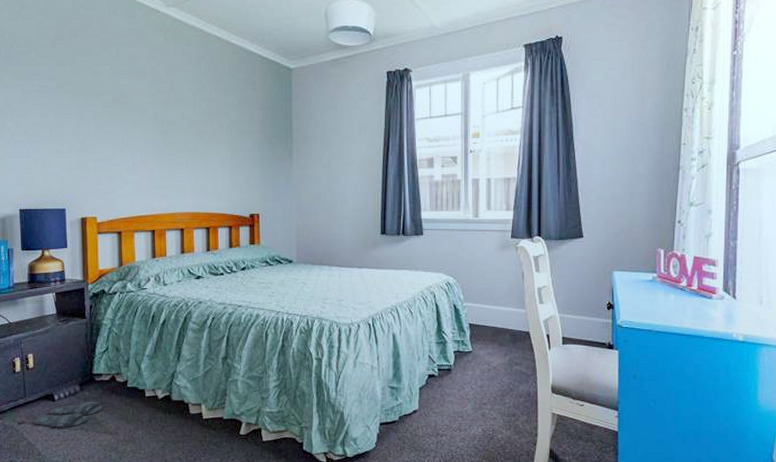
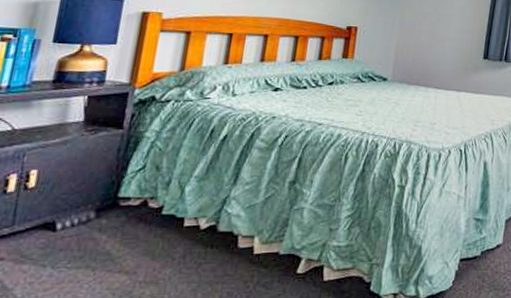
slippers: present [33,402,104,428] -> none [16,232,124,266]

